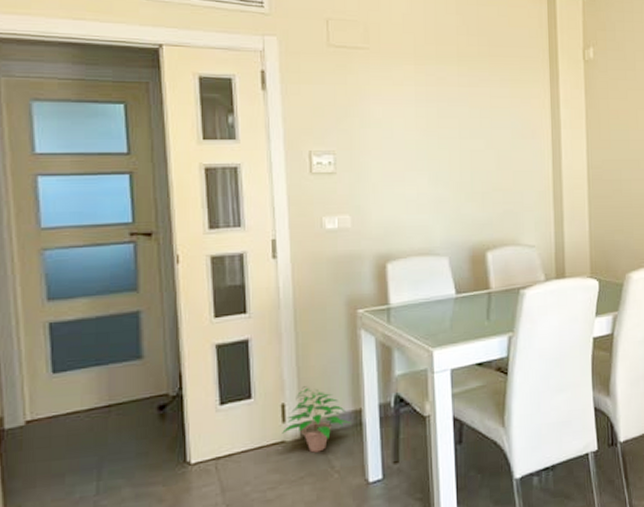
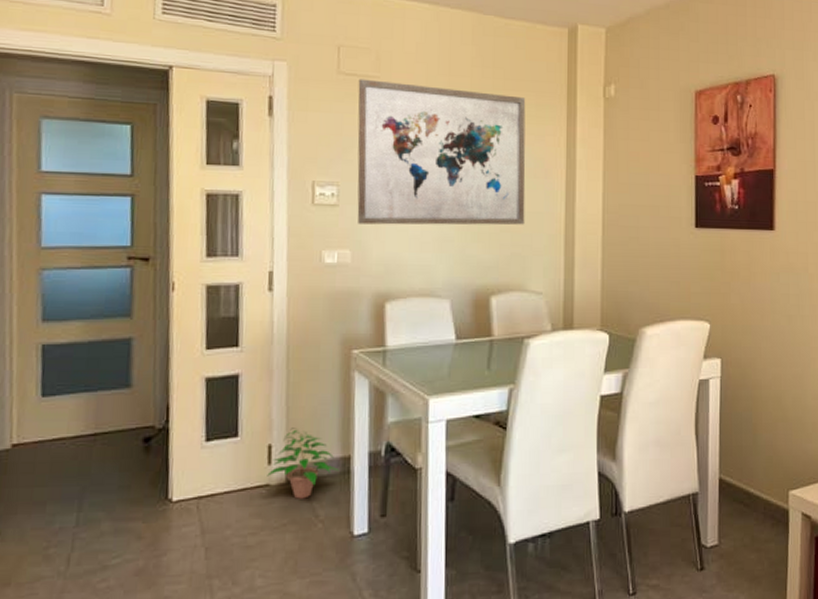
wall art: none [348,50,515,190] -> present [357,79,526,225]

